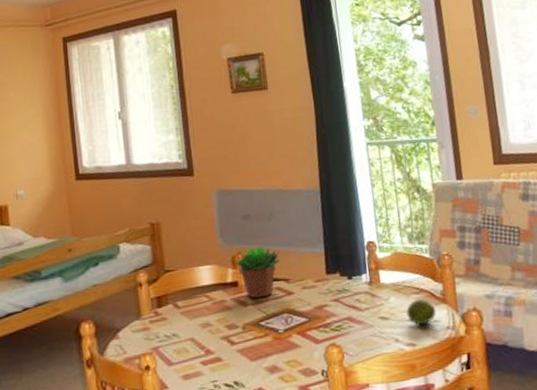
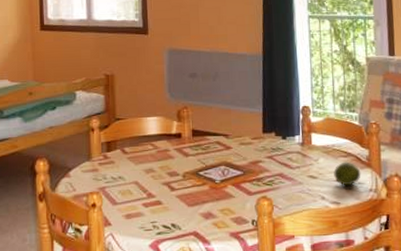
succulent plant: present [234,246,281,299] -> none [180,103,222,150]

